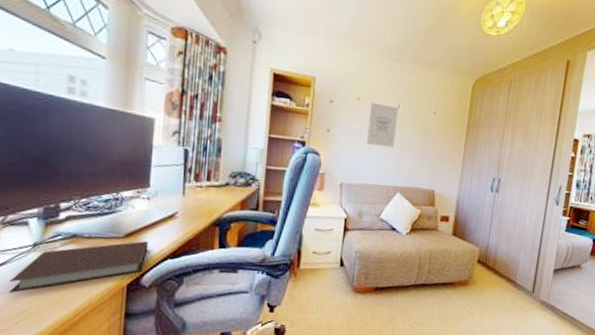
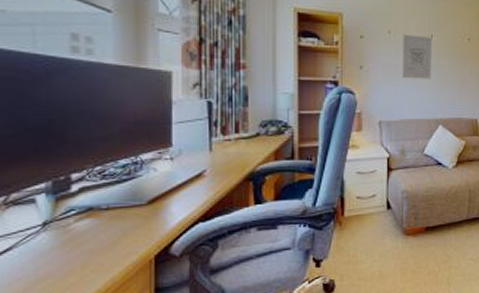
notebook: present [8,241,148,293] -> none [17,206,175,281]

